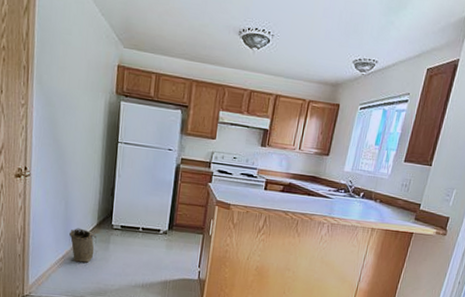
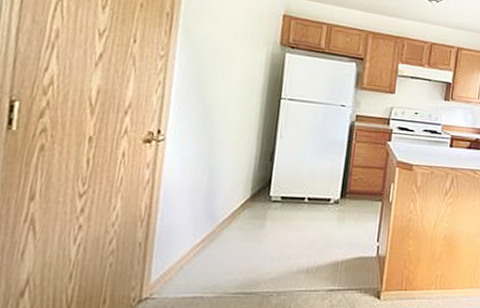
basket: present [69,228,97,263] -> none [212,203,250,247]

